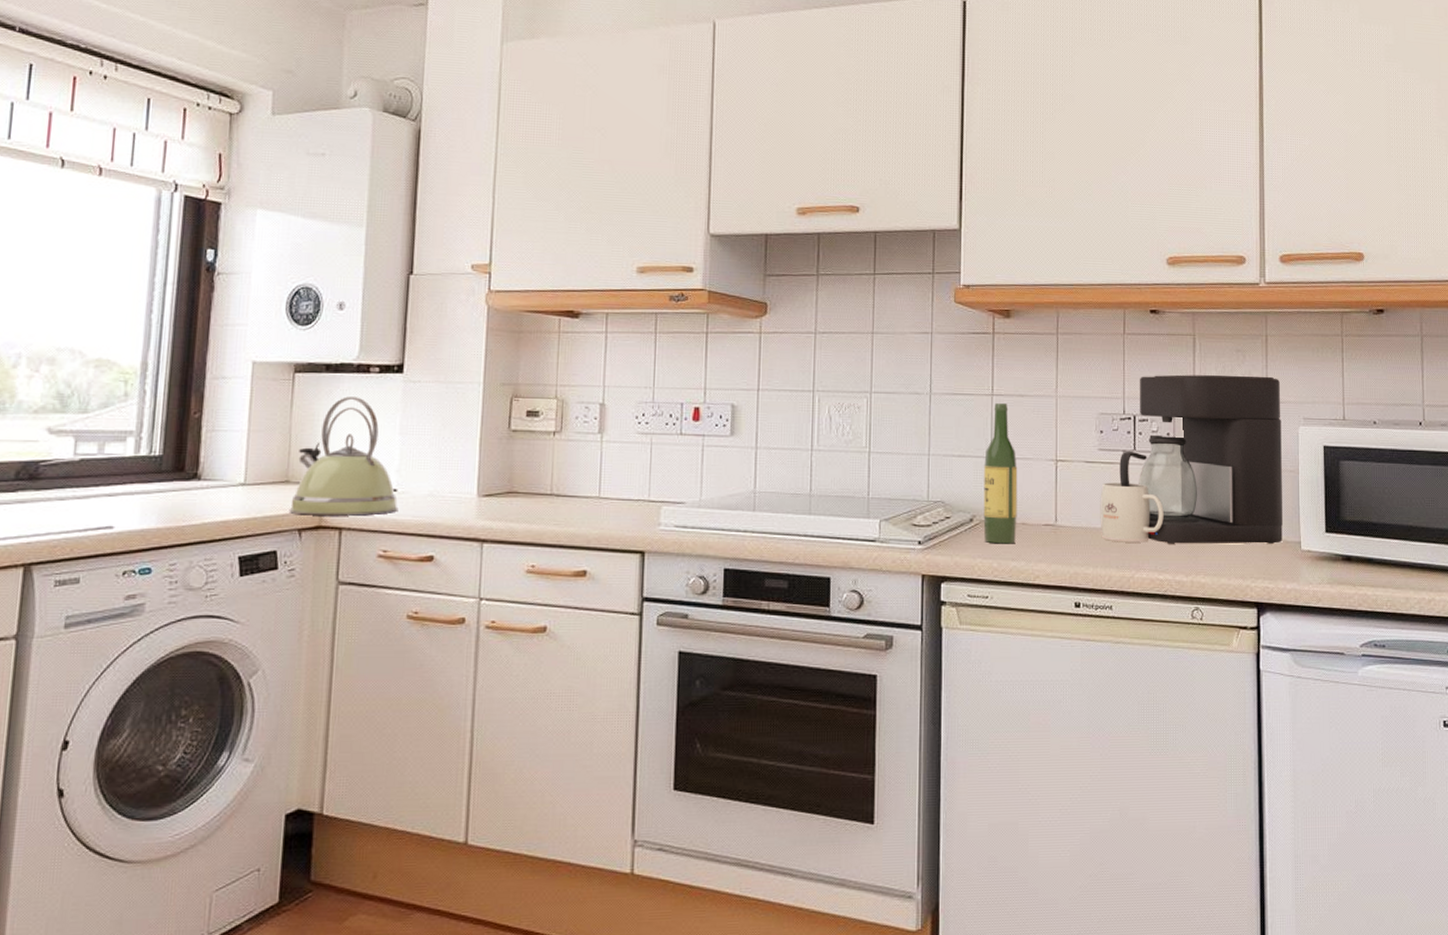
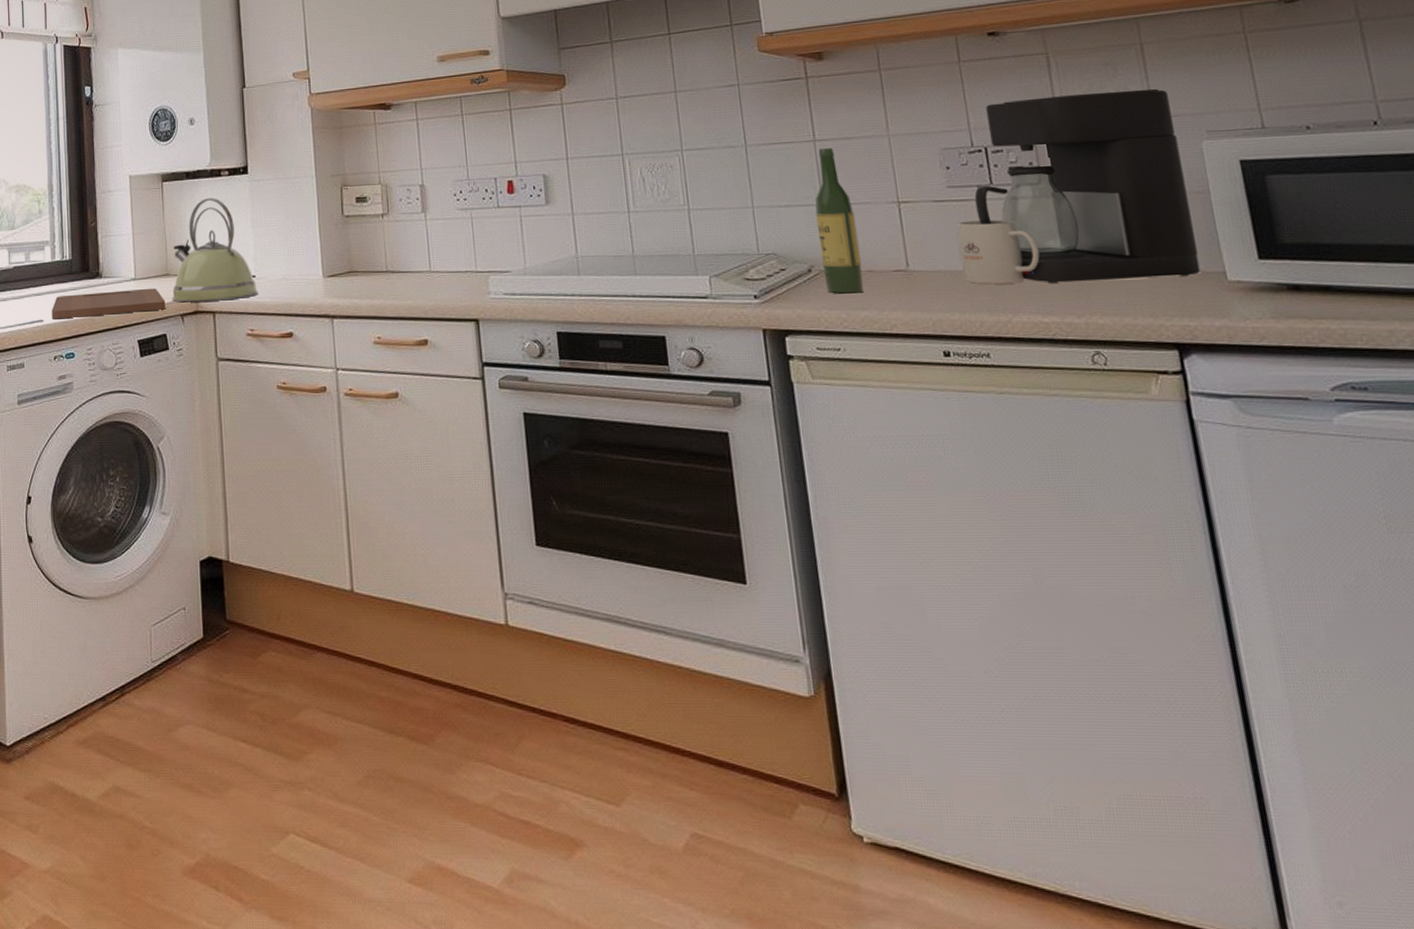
cutting board: none [125,496,281,527] -> present [51,288,166,320]

